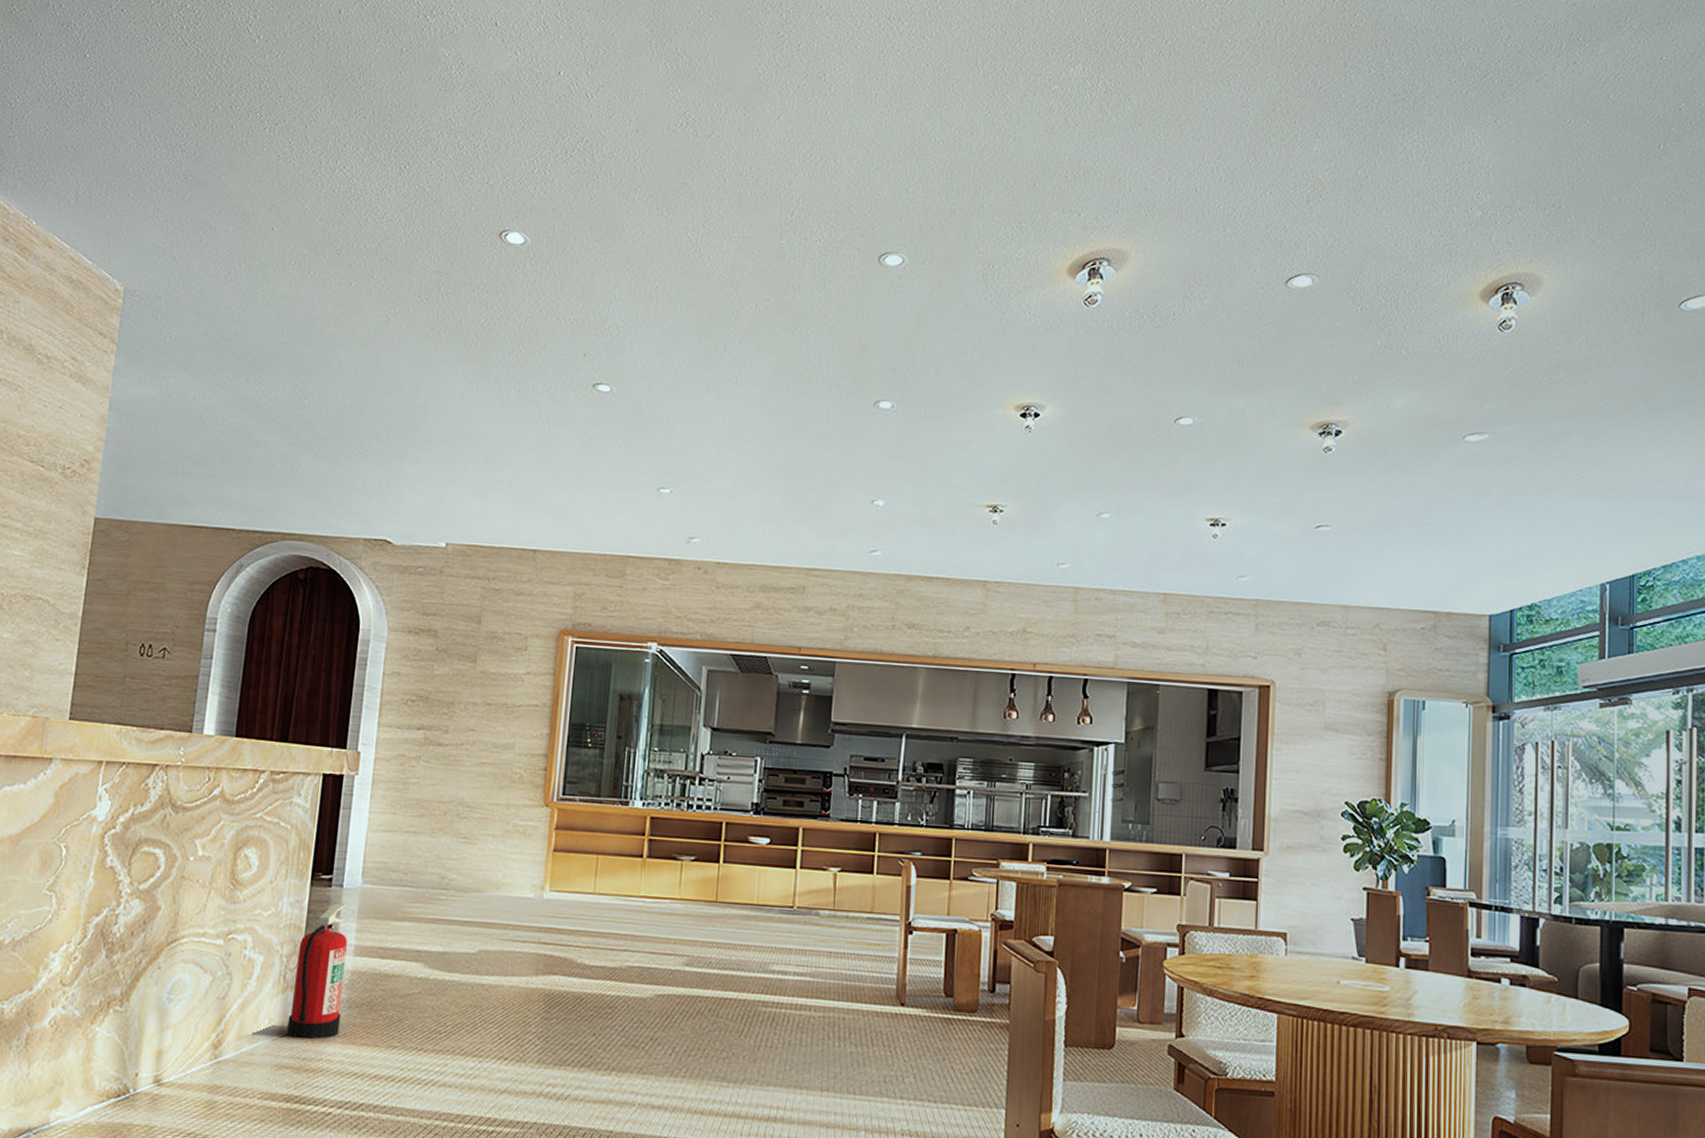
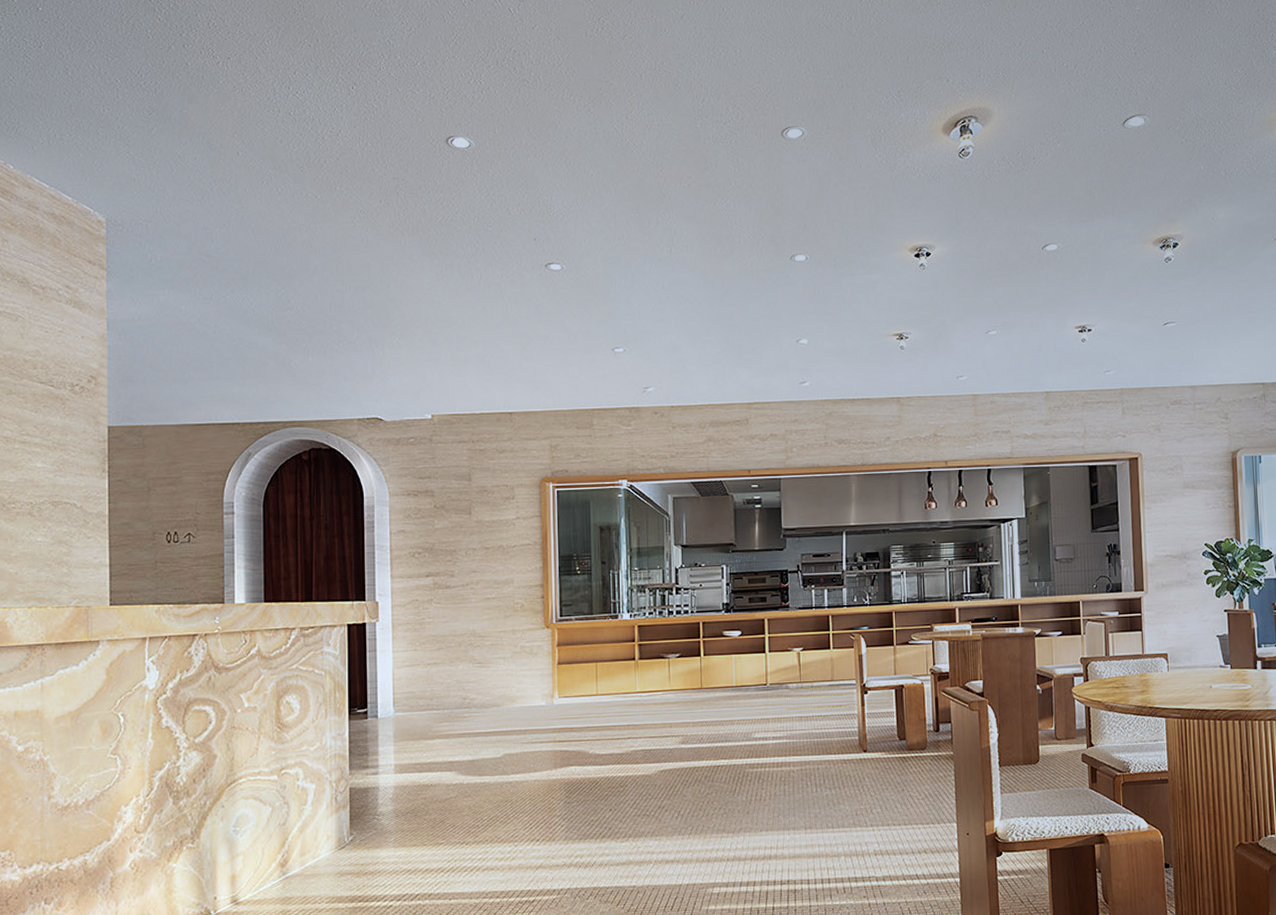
fire extinguisher: present [287,903,348,1040] -> none [344,731,390,849]

